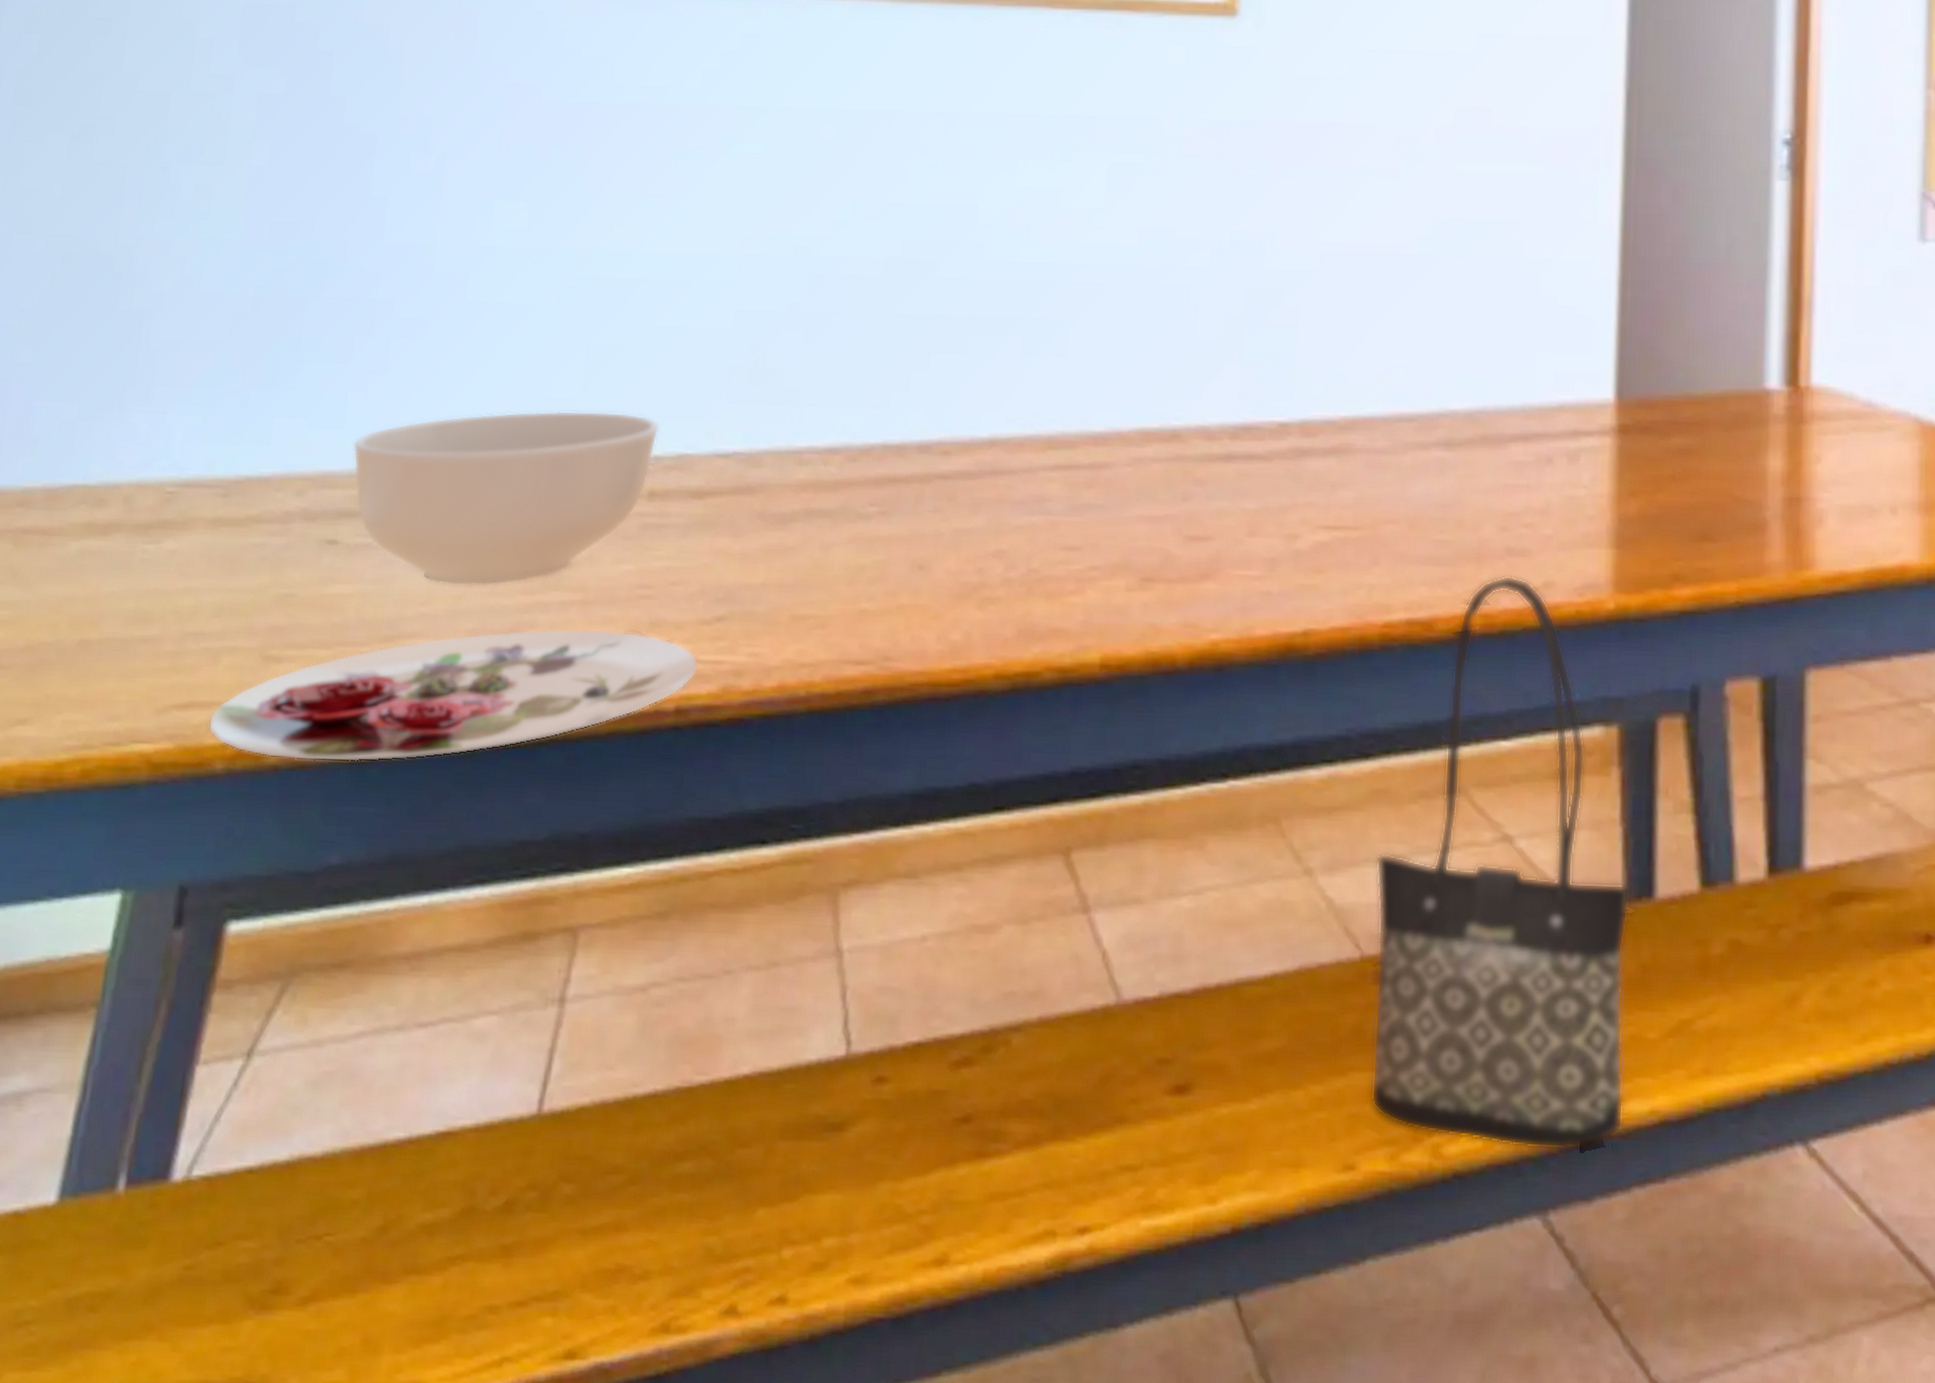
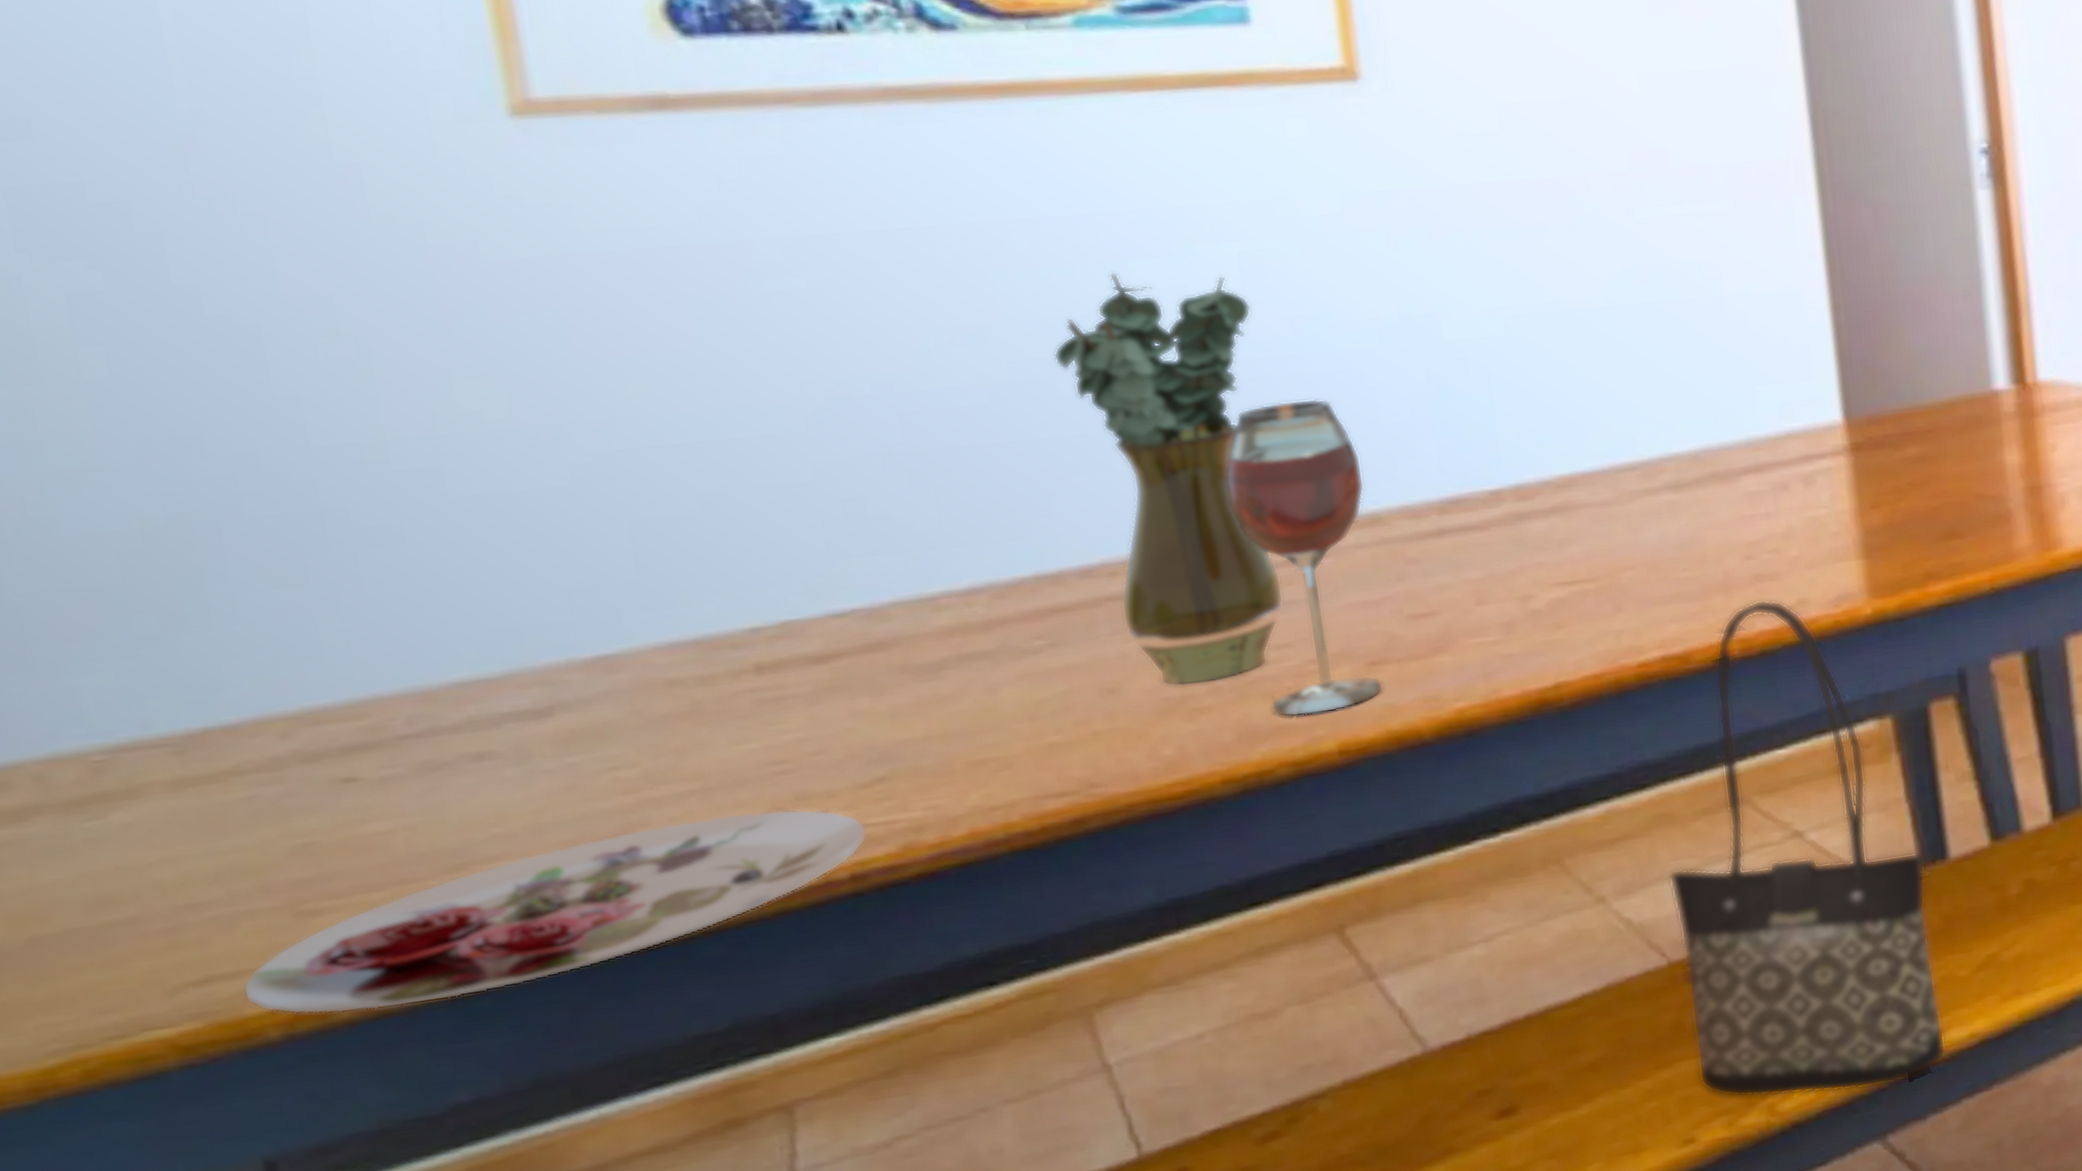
bowl: present [352,410,661,585] -> none [341,588,751,801]
vase: none [941,169,1109,573] -> present [1053,272,1284,686]
wineglass: none [1052,308,1174,623] -> present [1226,398,1383,717]

